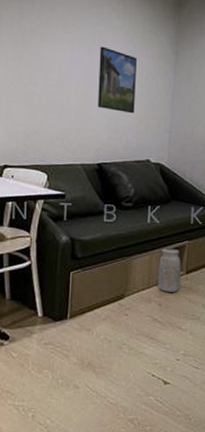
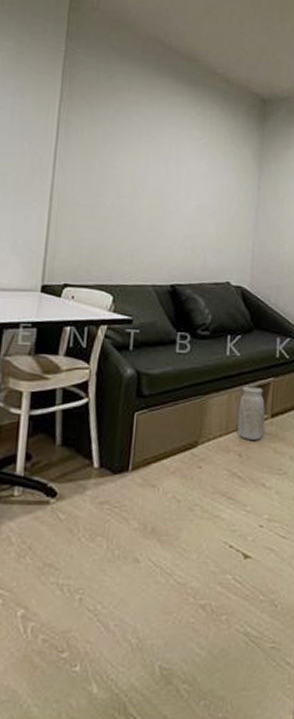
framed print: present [98,46,137,114] -> none [173,157,217,231]

